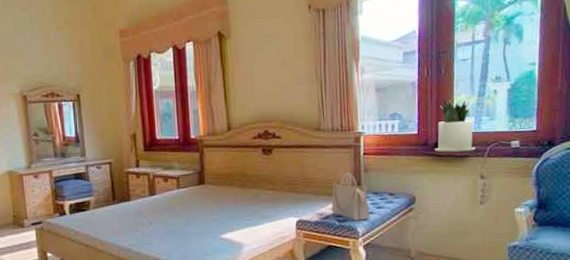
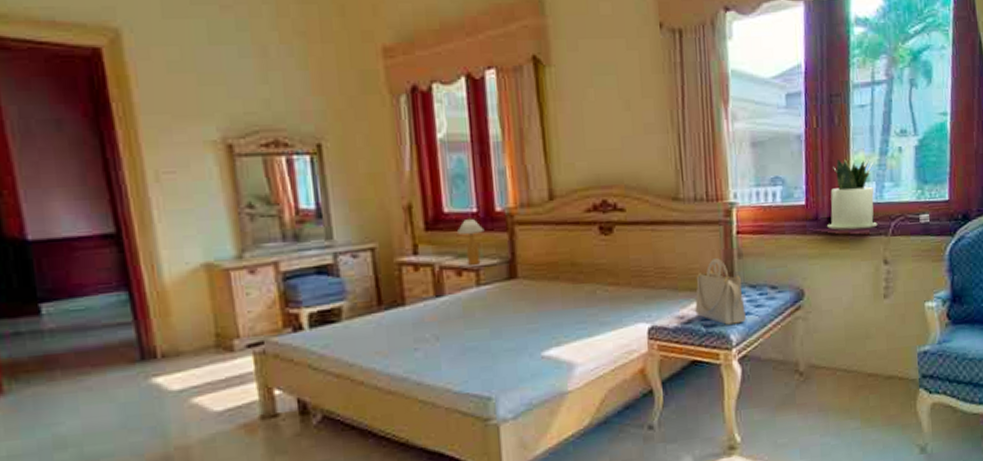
table lamp: none [164,142,183,175] -> present [456,216,485,266]

